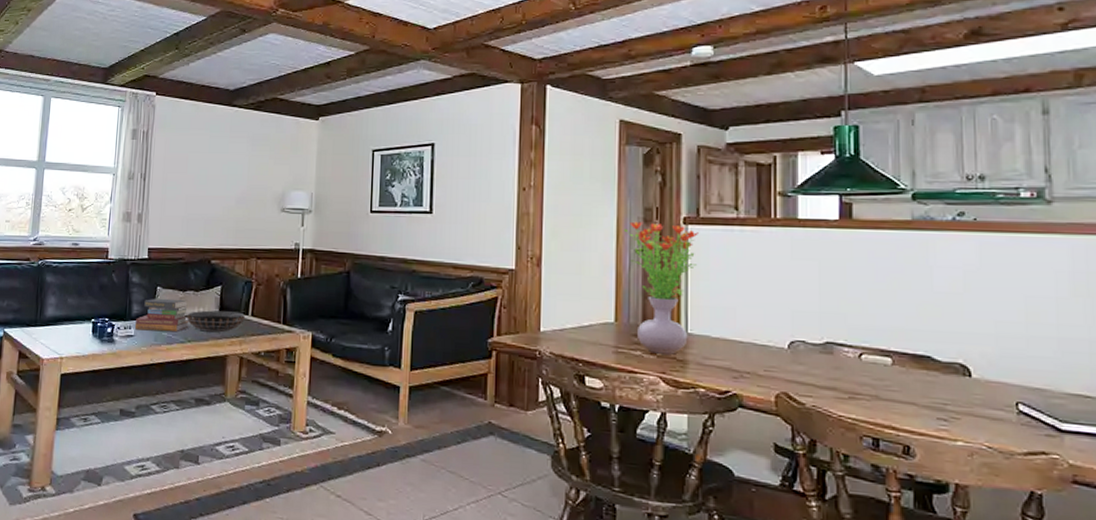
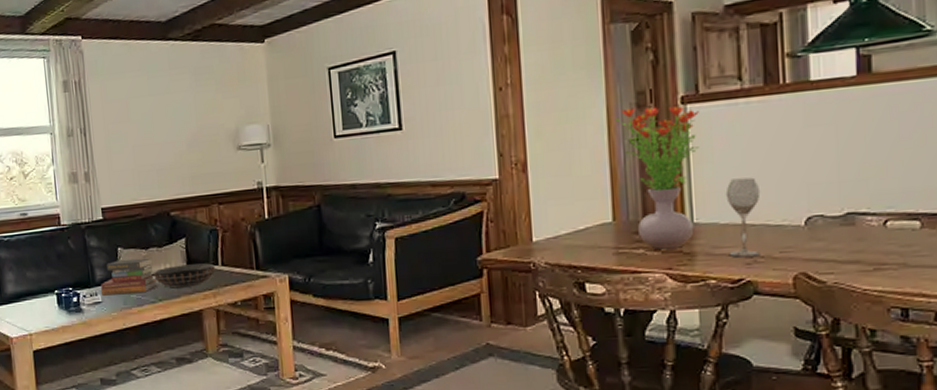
wineglass: none [718,297,750,372] -> present [725,177,761,258]

